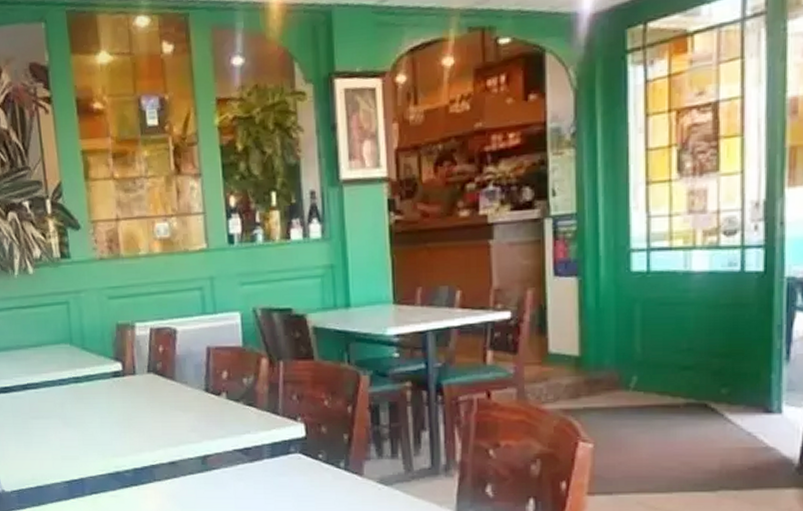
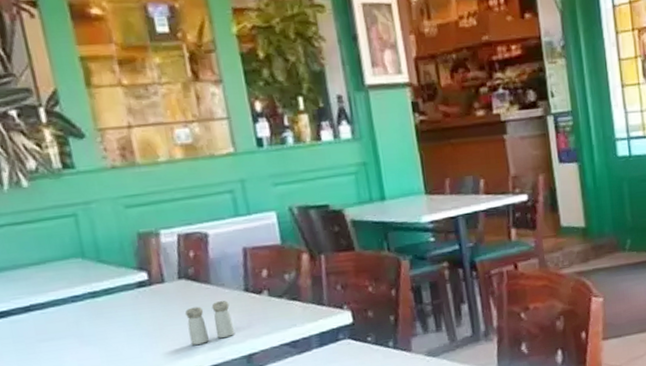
salt and pepper shaker: none [151,399,193,439] -> present [185,300,235,345]

